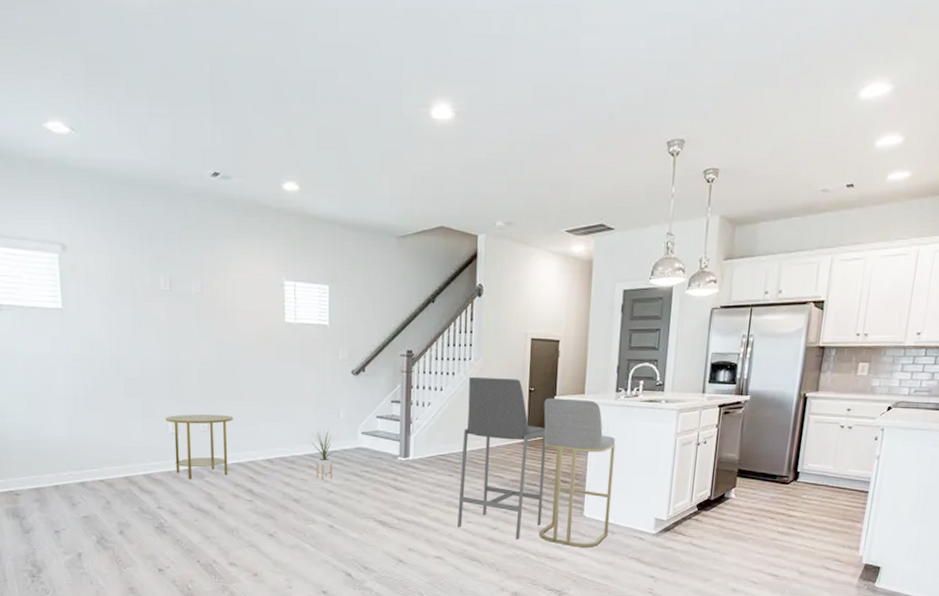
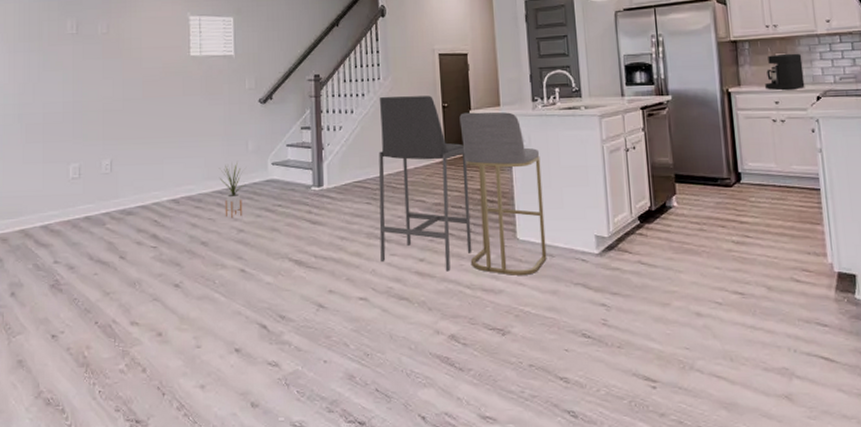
side table: present [165,414,234,479] -> none [66,154,138,227]
coffee maker: none [841,363,884,399] -> present [765,53,805,91]

